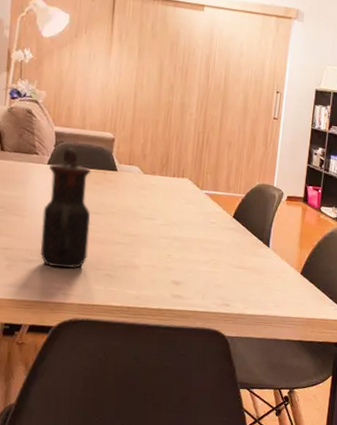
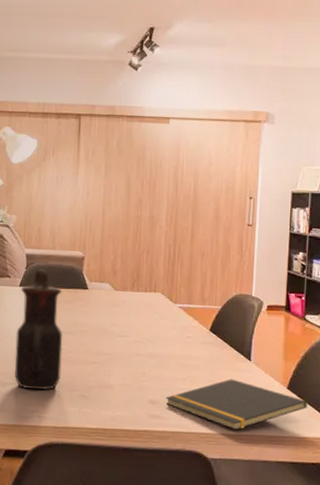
notepad: none [188,263,318,311] -> present [166,379,308,431]

